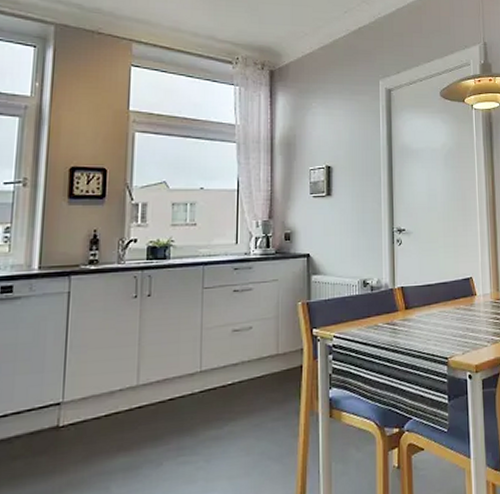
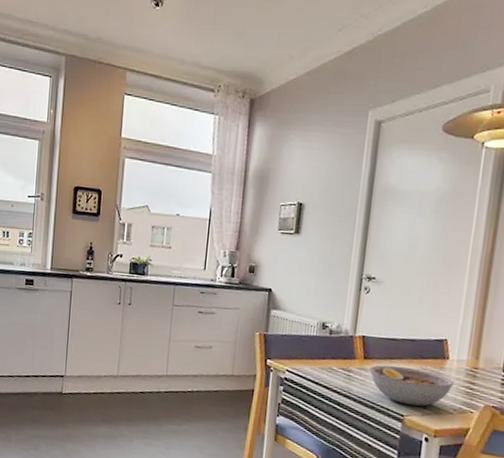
bowl: none [411,309,484,347] -> present [369,365,455,407]

